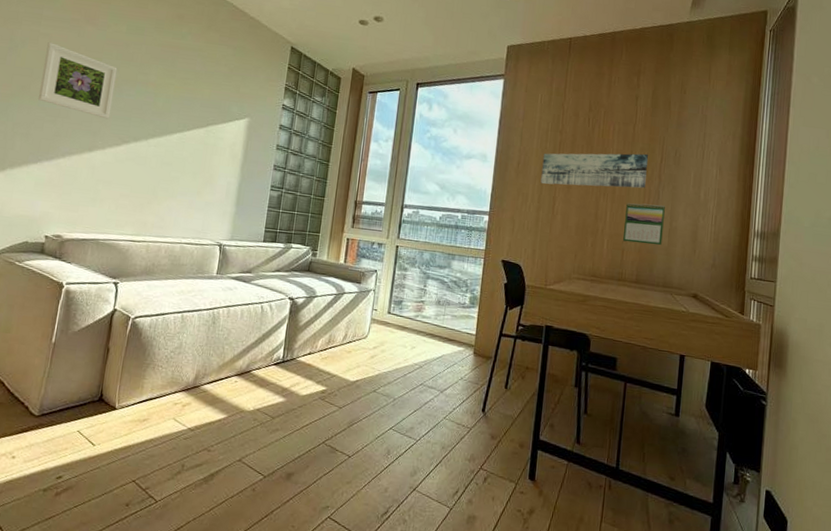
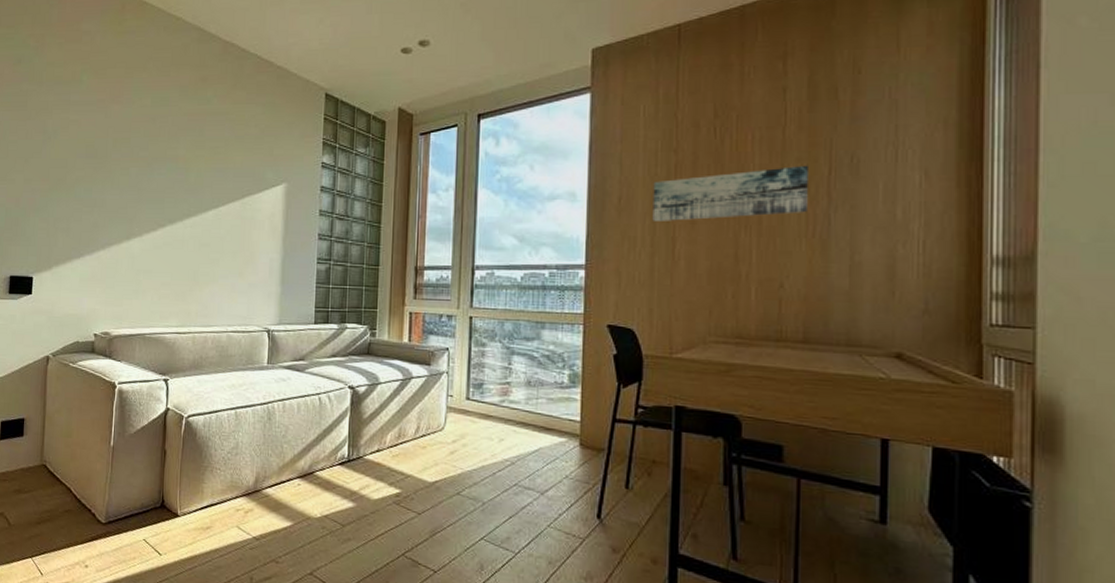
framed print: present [38,42,118,119] -> none [75,129,146,203]
calendar: present [623,203,665,246] -> none [780,232,841,290]

